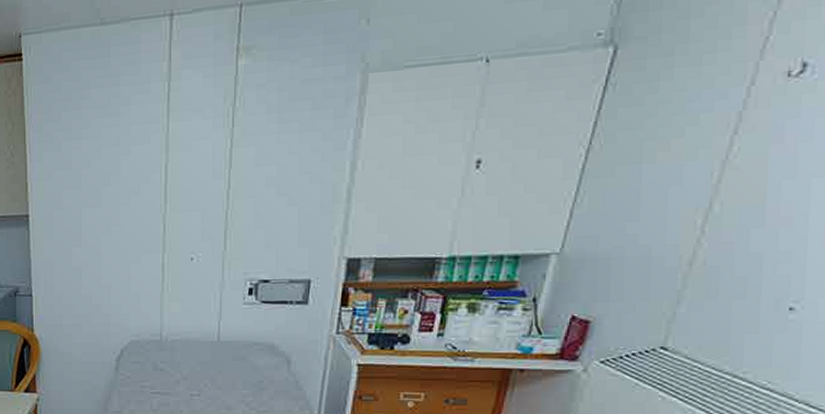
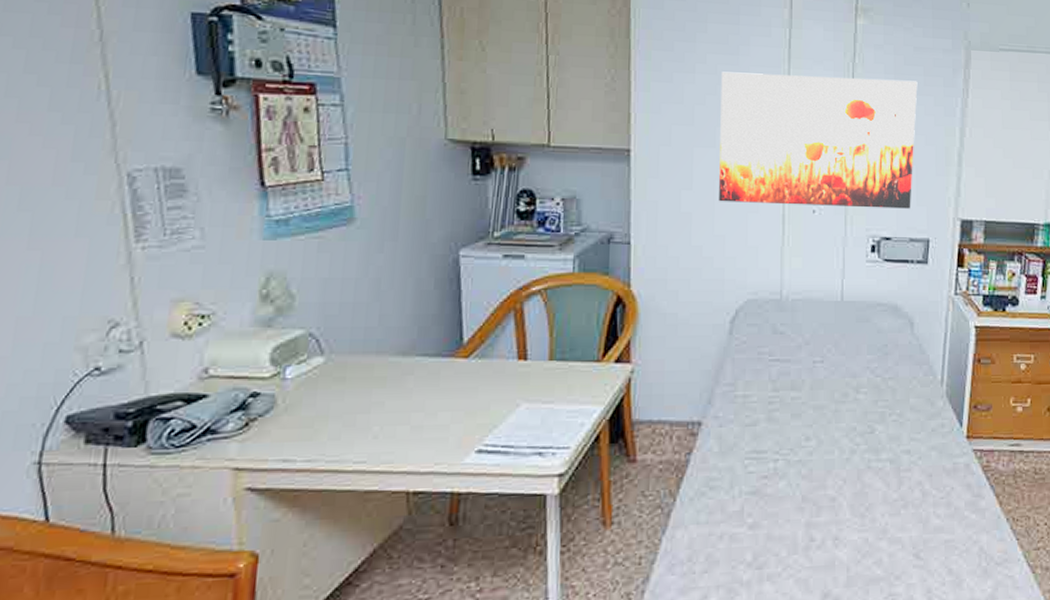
wall art: none [104,117,304,256] -> present [719,71,918,209]

